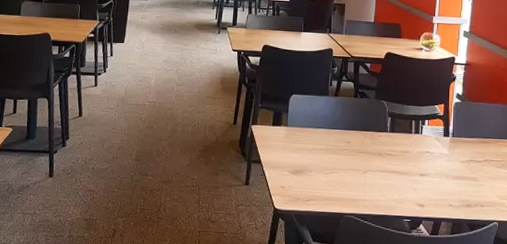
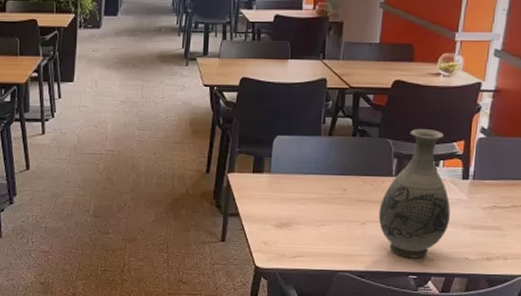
vase: none [377,92,435,204] -> present [378,128,451,258]

